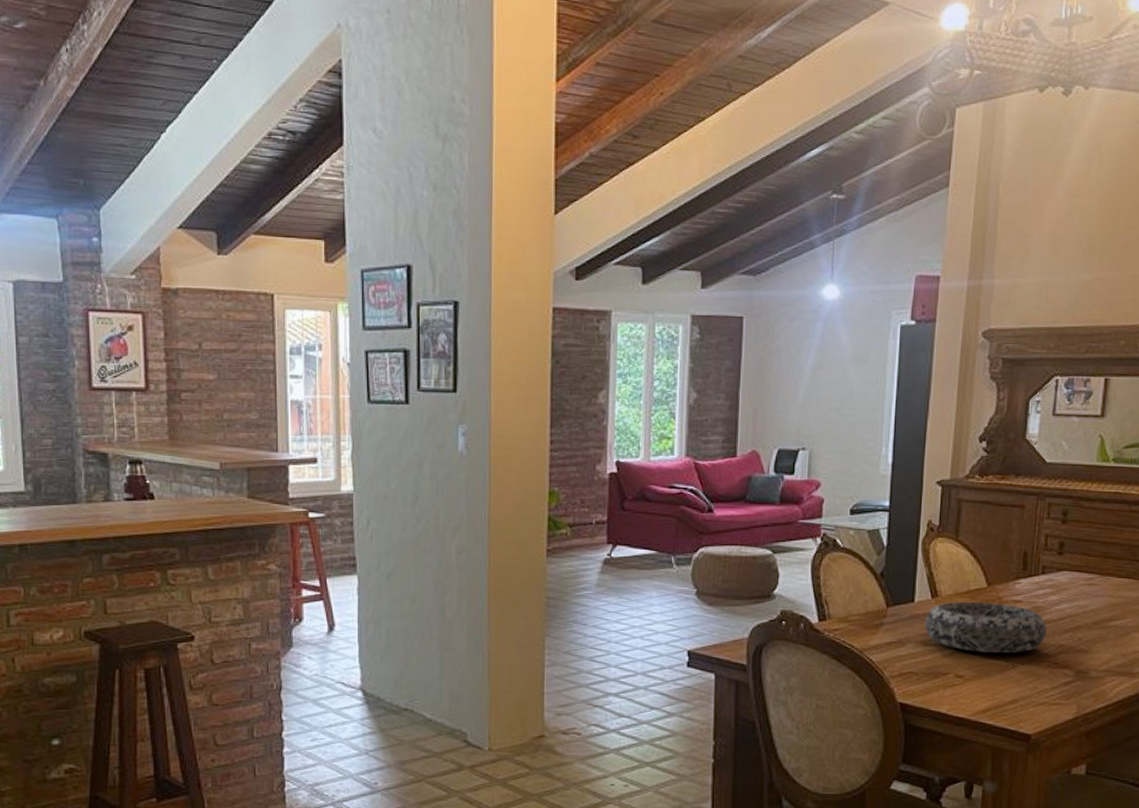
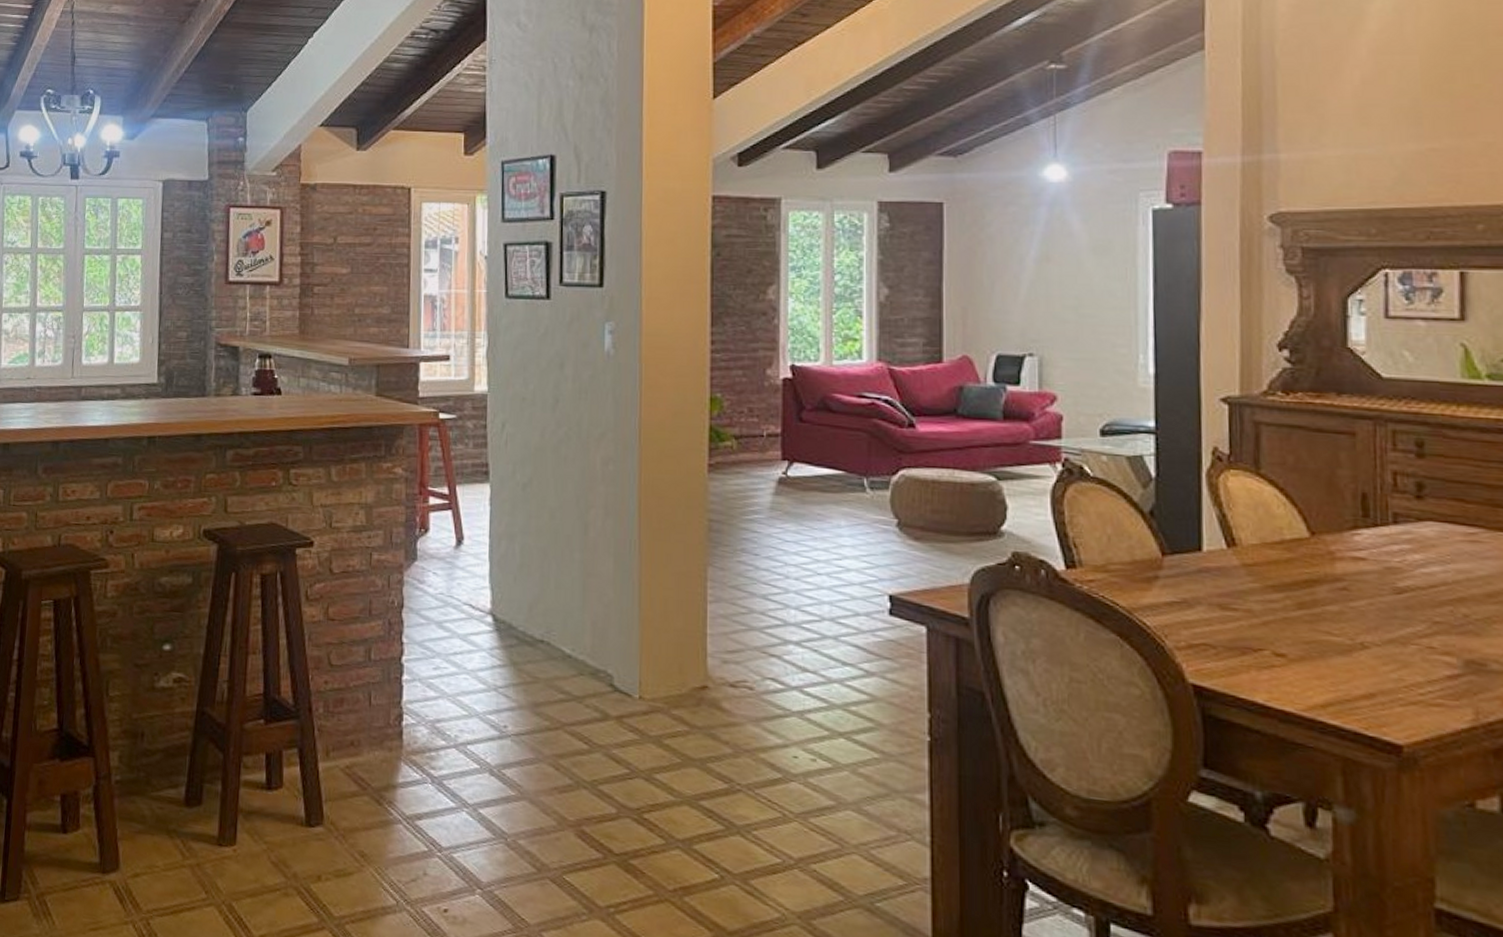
decorative bowl: present [924,601,1047,654] -> none [1219,554,1411,629]

